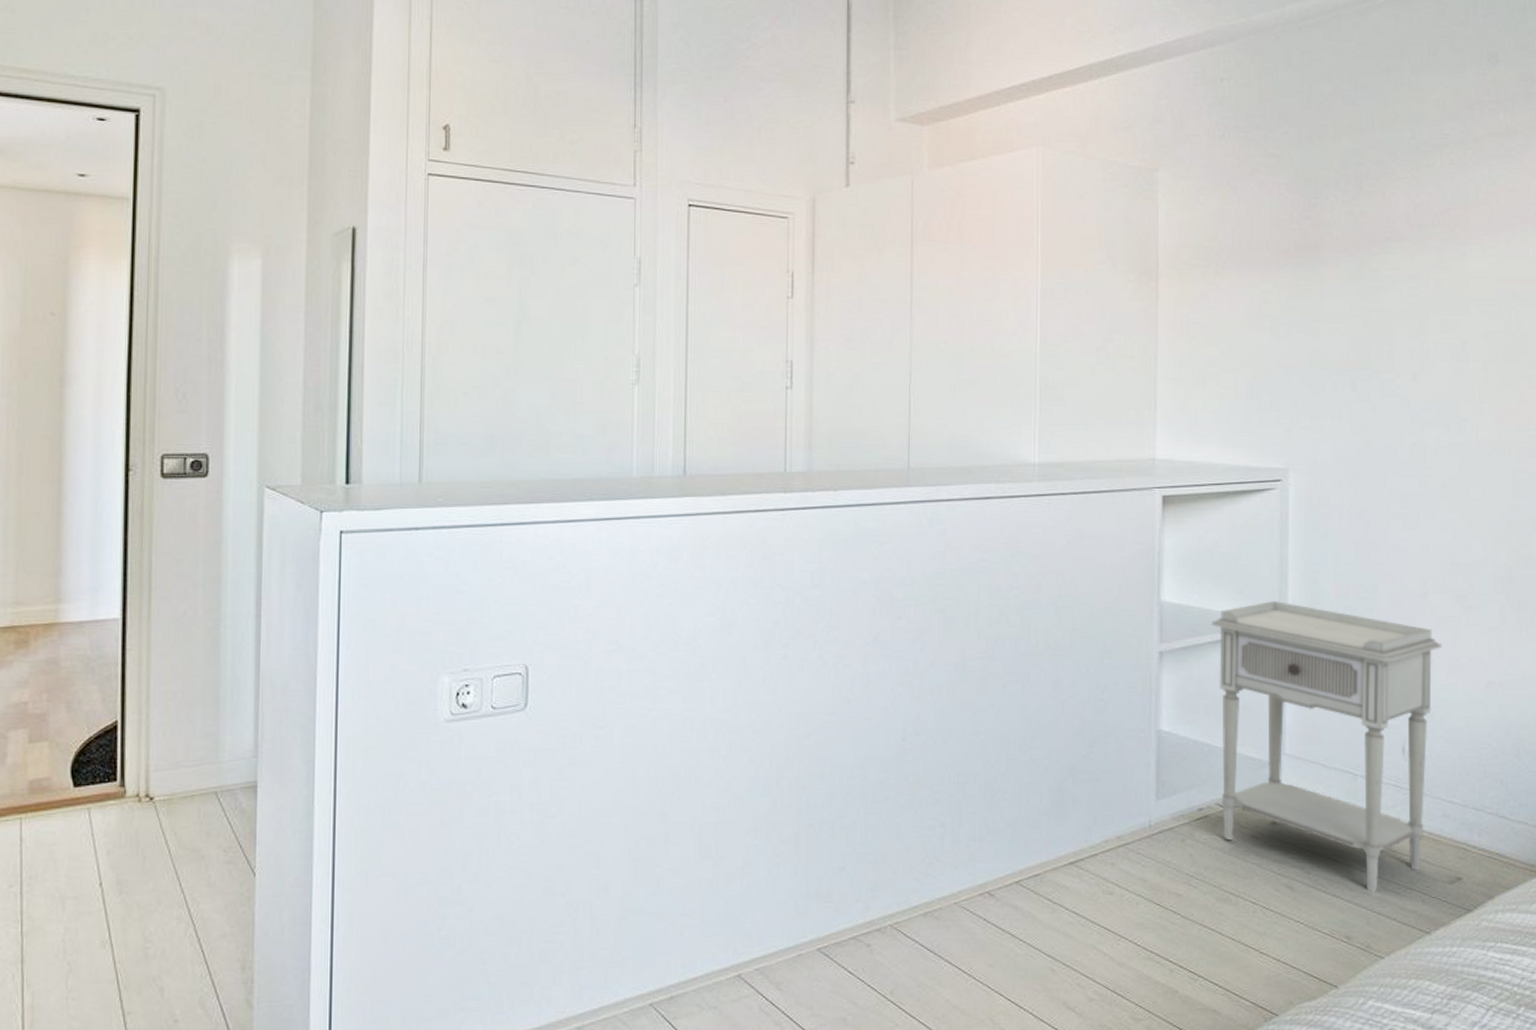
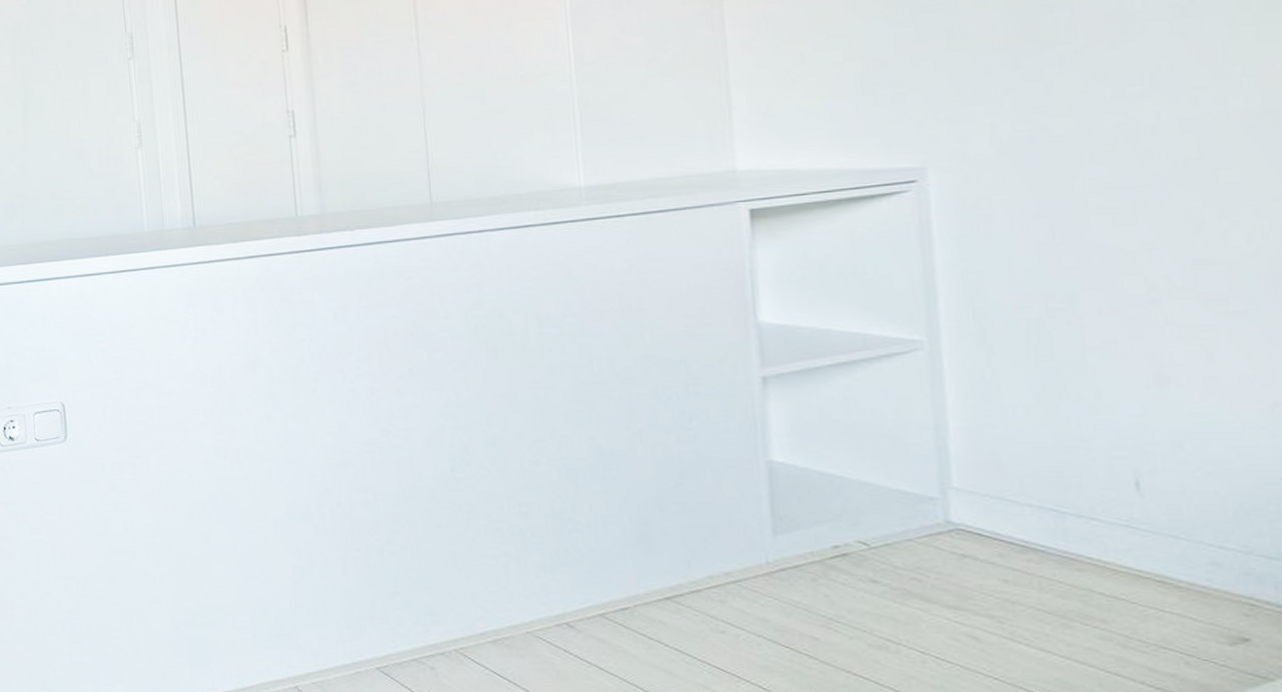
nightstand: present [1212,601,1442,892] -> none [831,317,1189,649]

